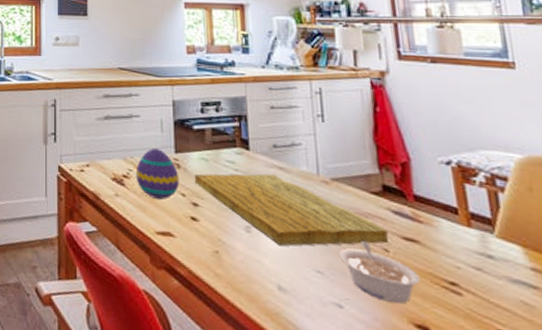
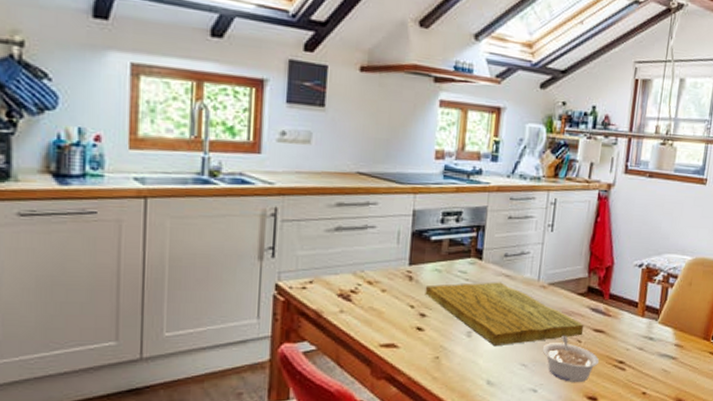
decorative egg: present [135,148,180,200] -> none [364,261,411,312]

